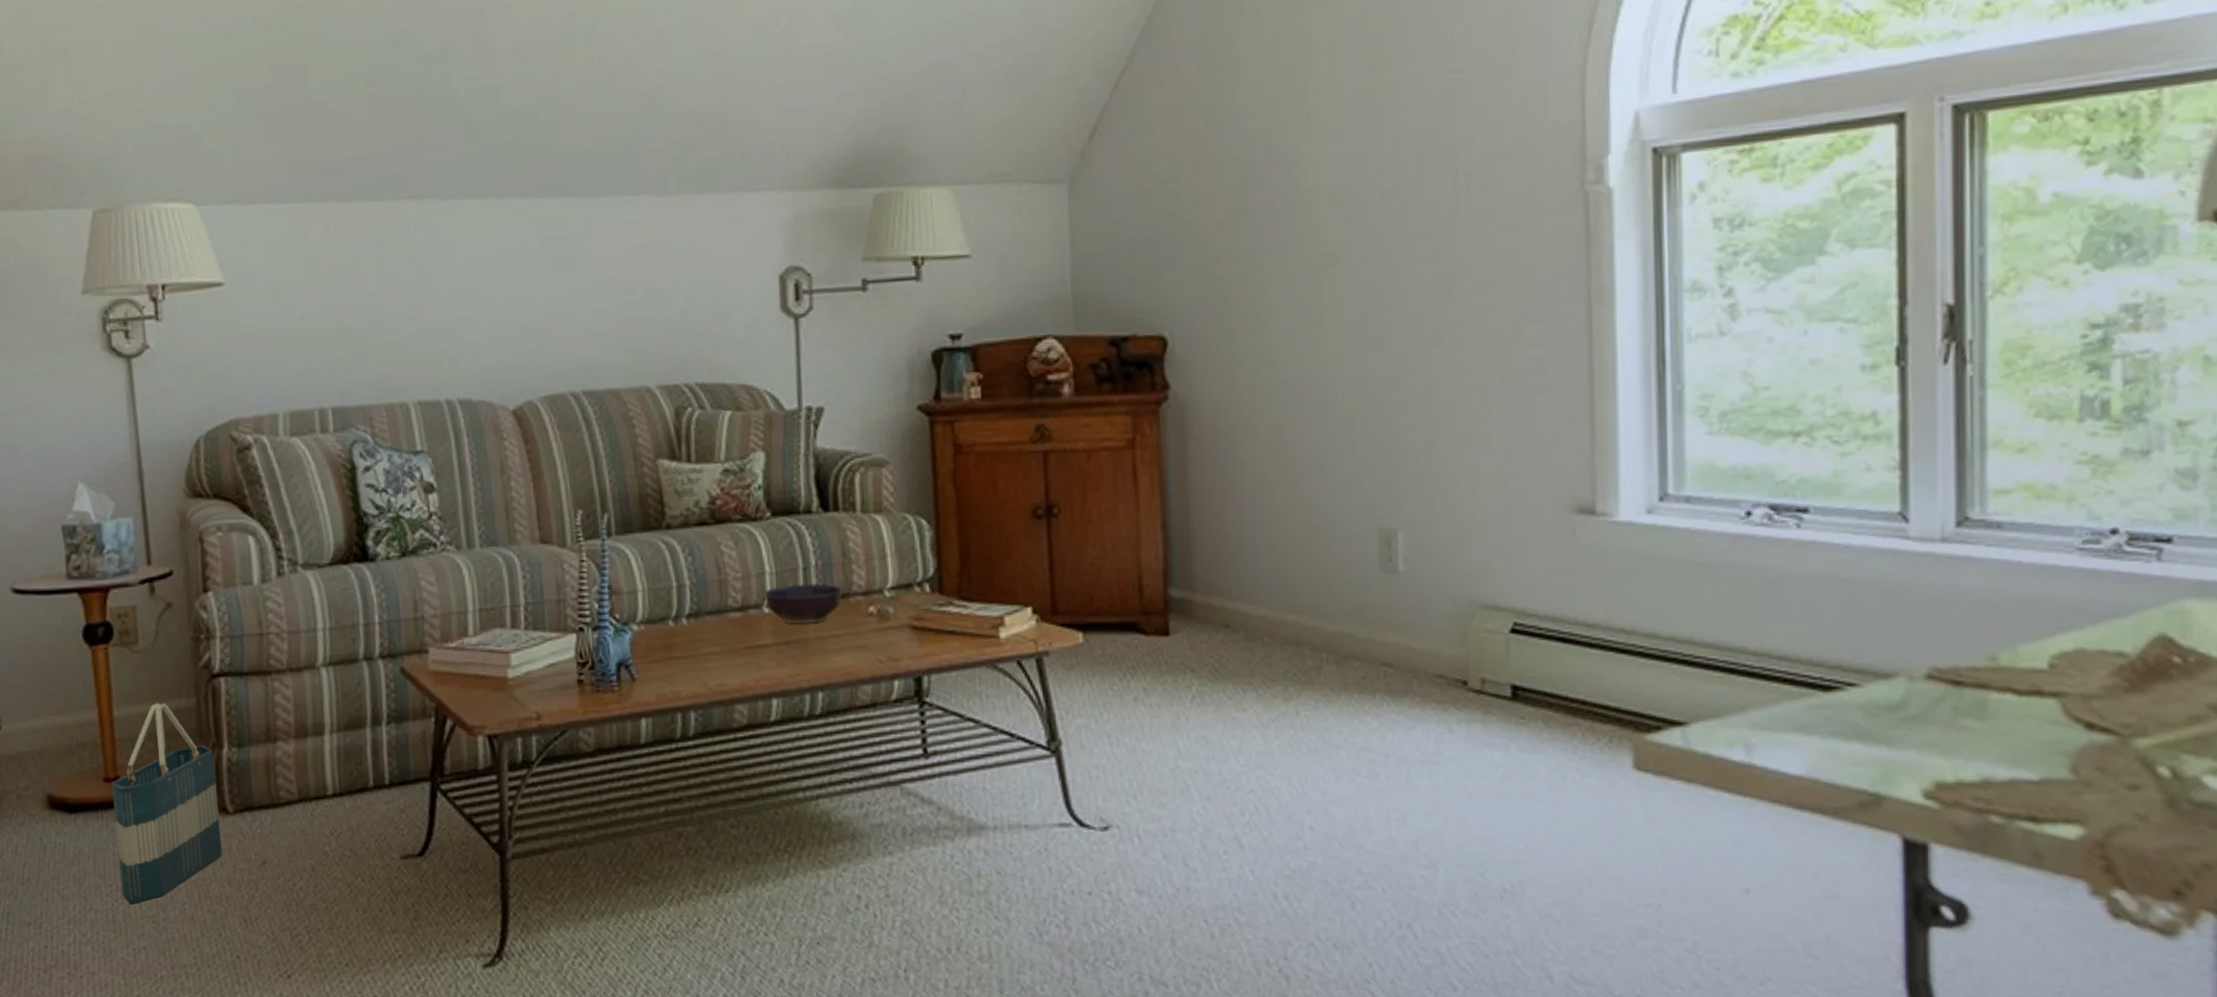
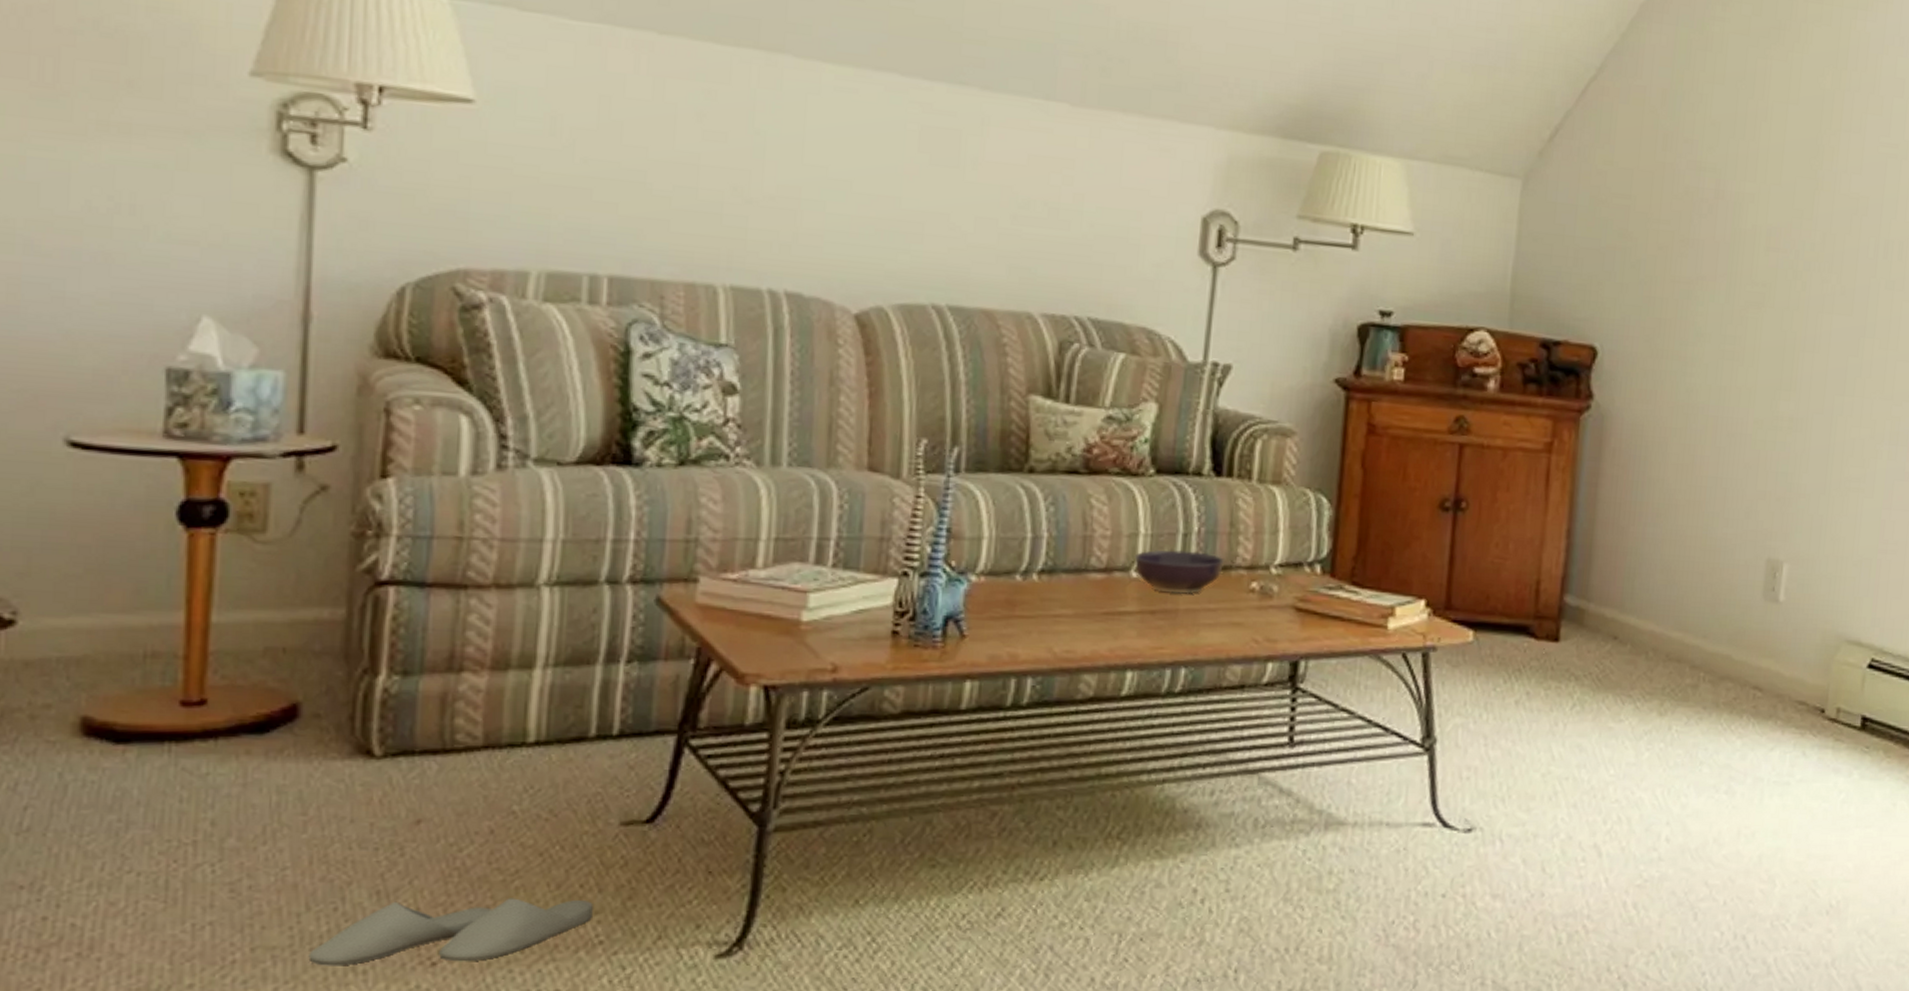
tote bag: present [112,703,222,905] -> none [186,610,362,867]
slippers: none [208,922,391,979] -> present [308,898,593,966]

